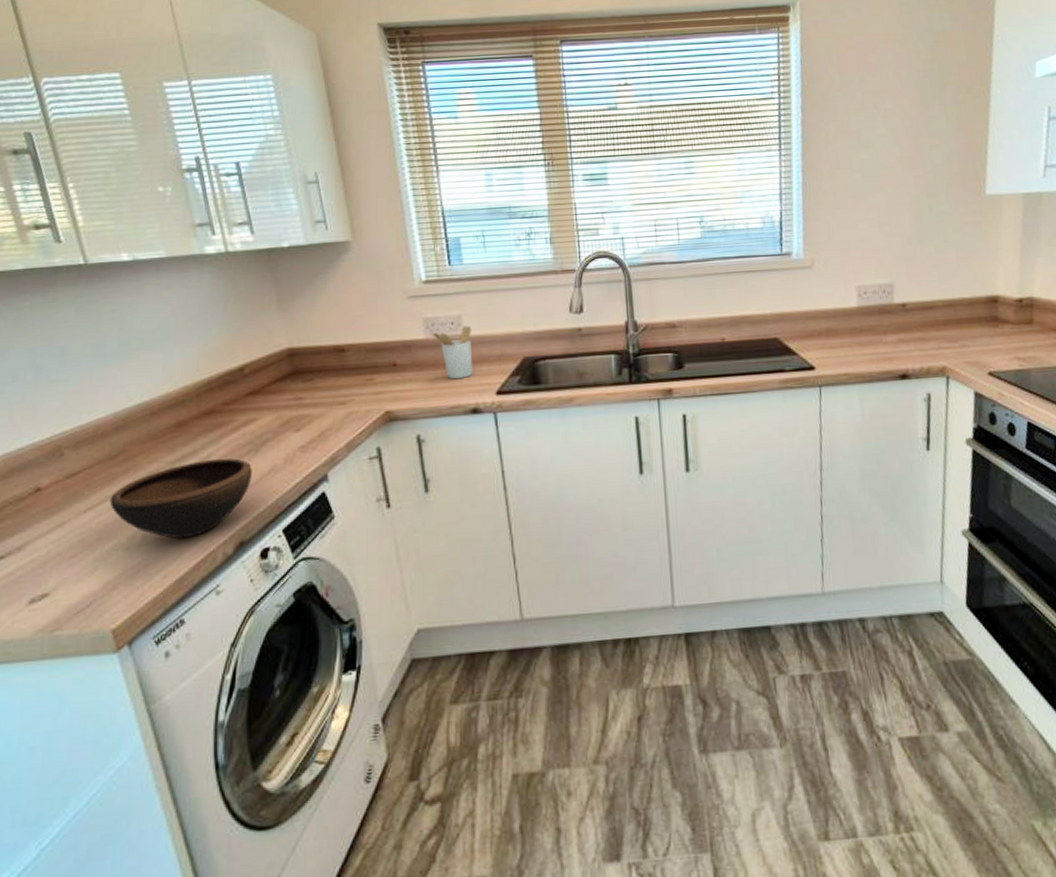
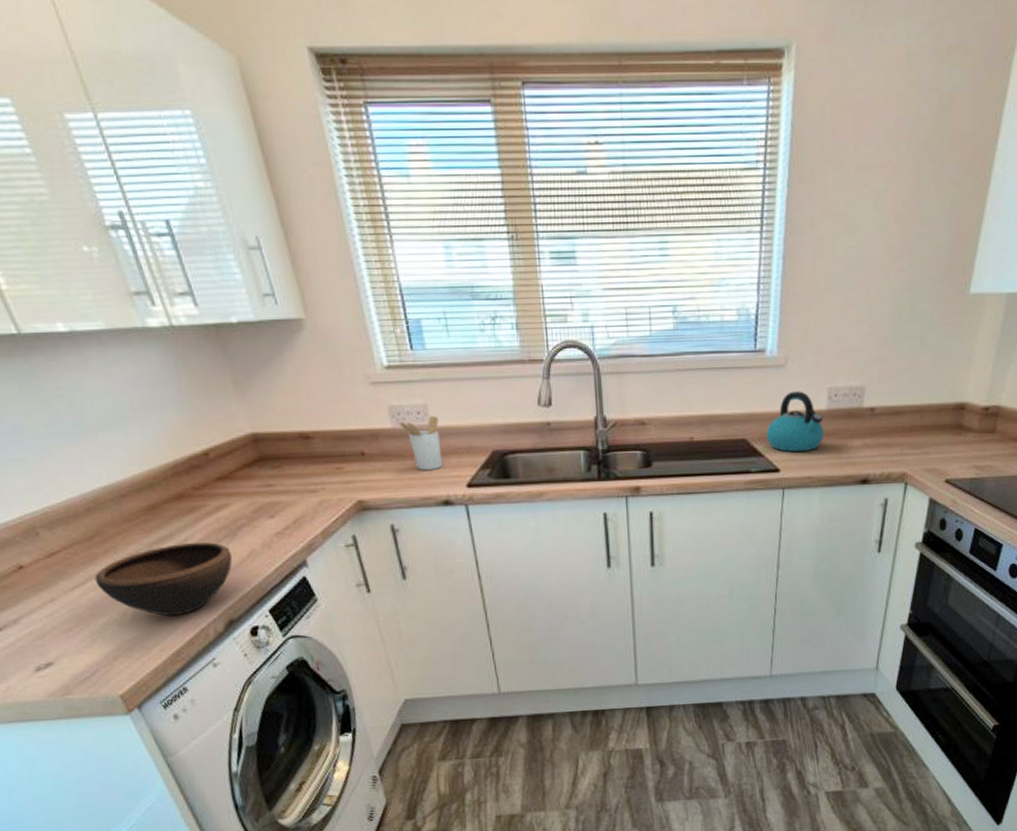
kettle: none [798,290,858,349] -> present [766,391,824,452]

